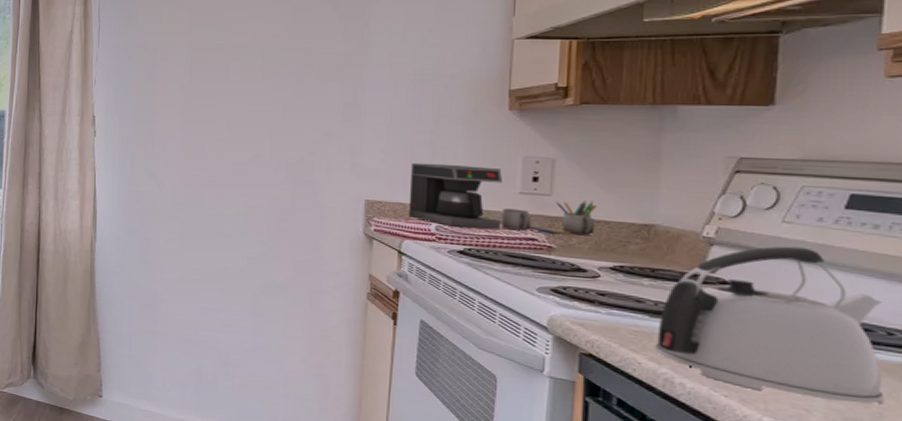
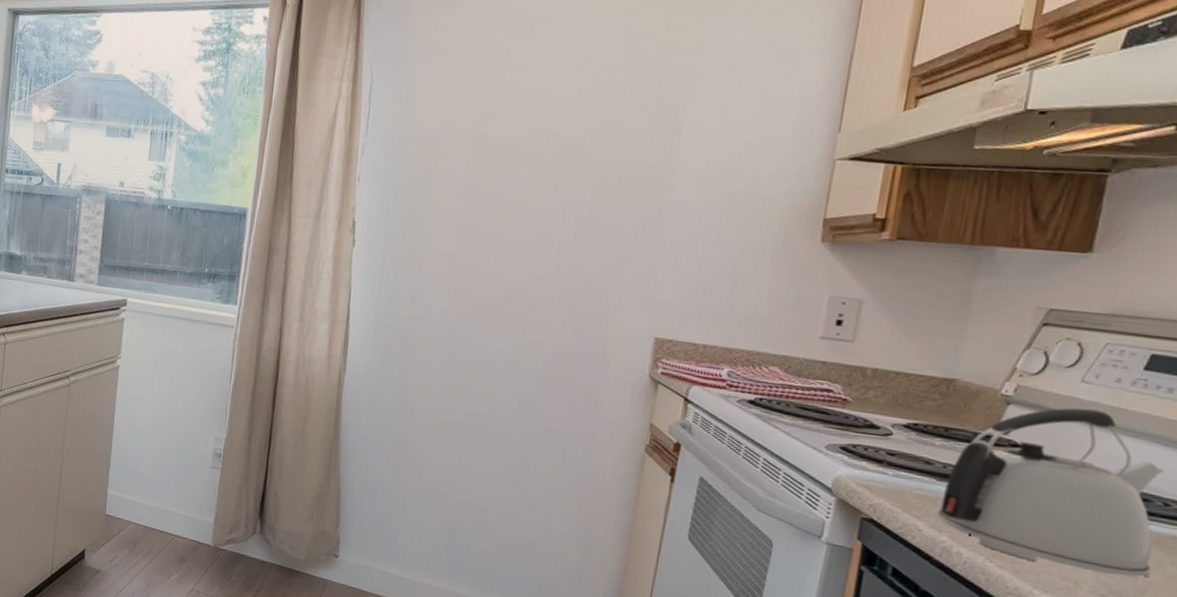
coffee maker: present [410,162,598,235] -> none [701,297,900,388]

